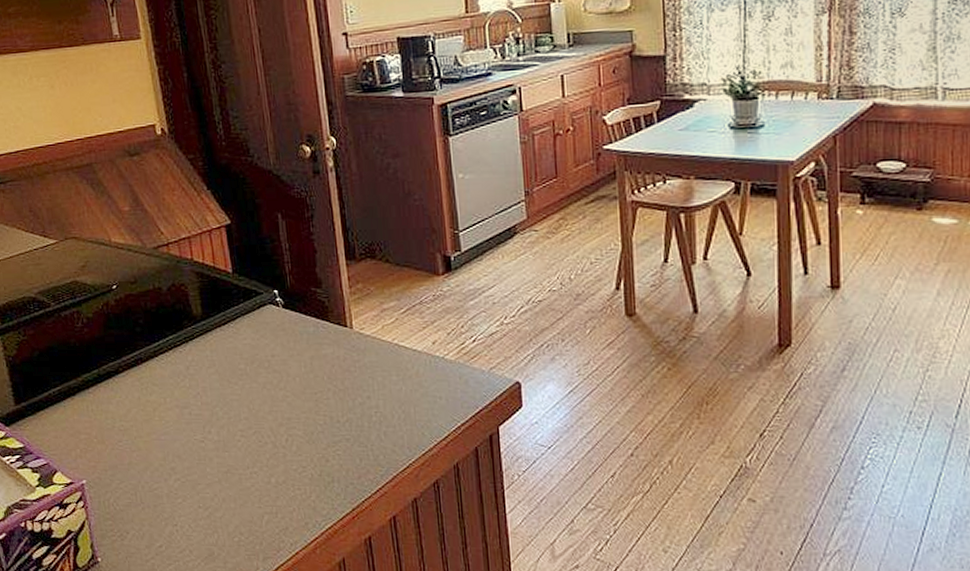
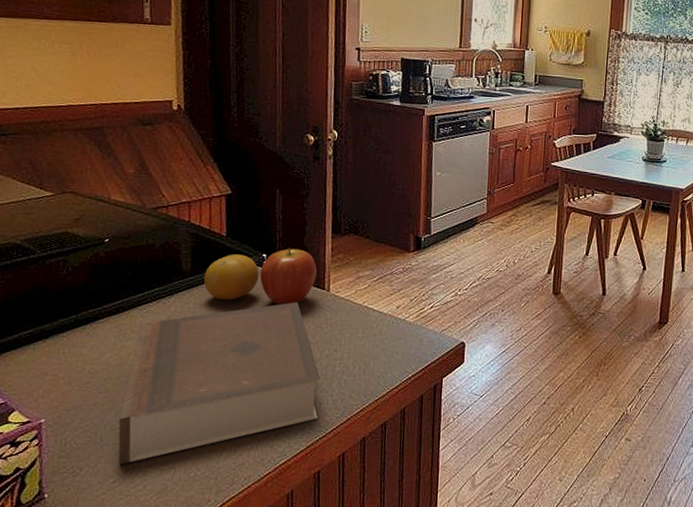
book: none [155,343,361,529] -> present [118,302,320,465]
fruit: none [216,292,274,345] -> present [203,254,259,300]
fruit: none [274,280,336,347] -> present [260,247,317,305]

